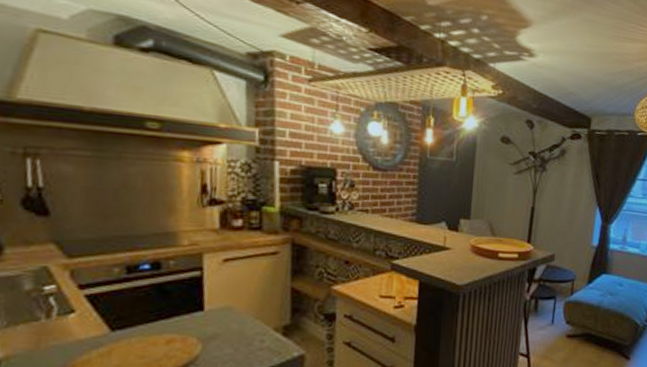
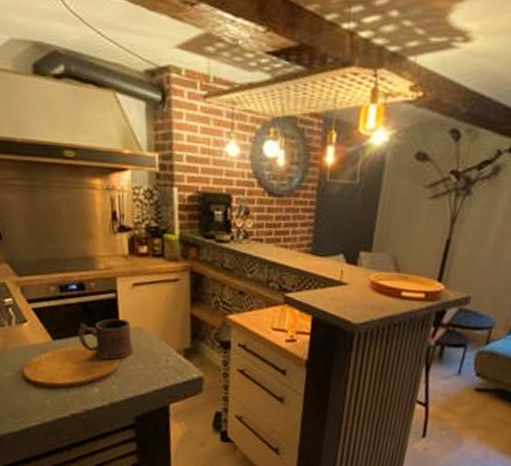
mug: none [147,299,220,347] -> present [78,318,133,360]

